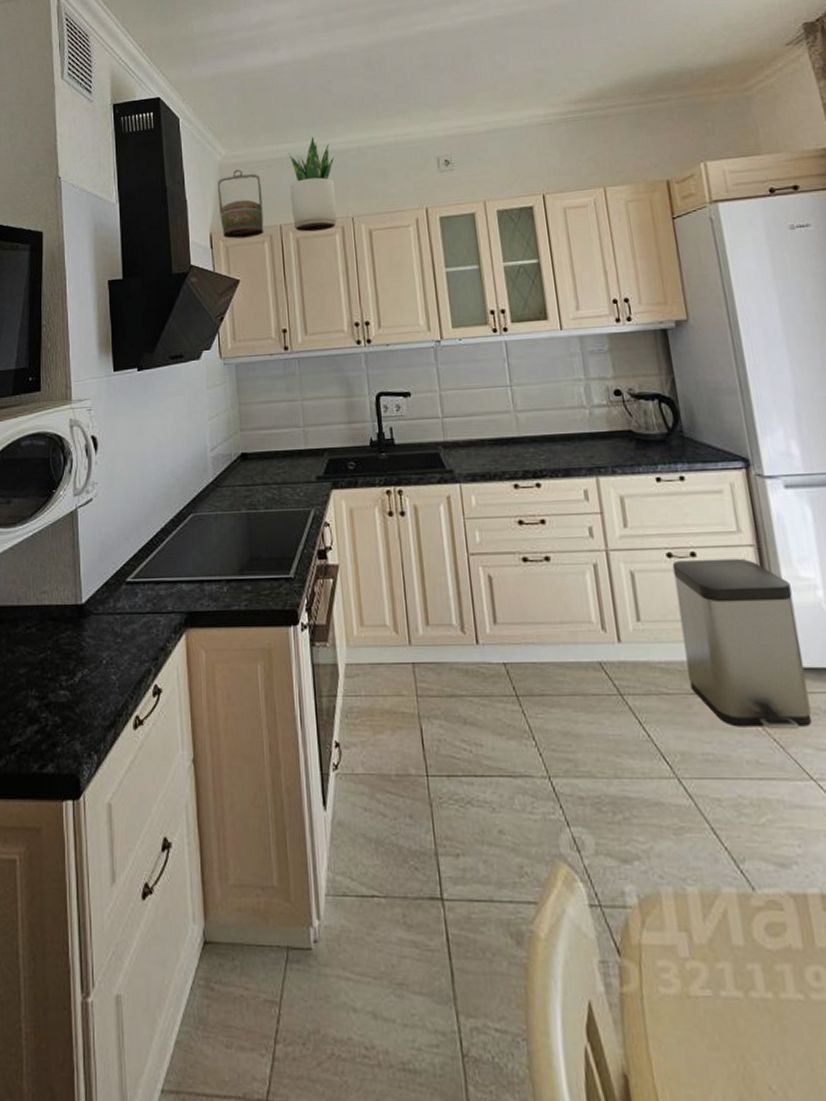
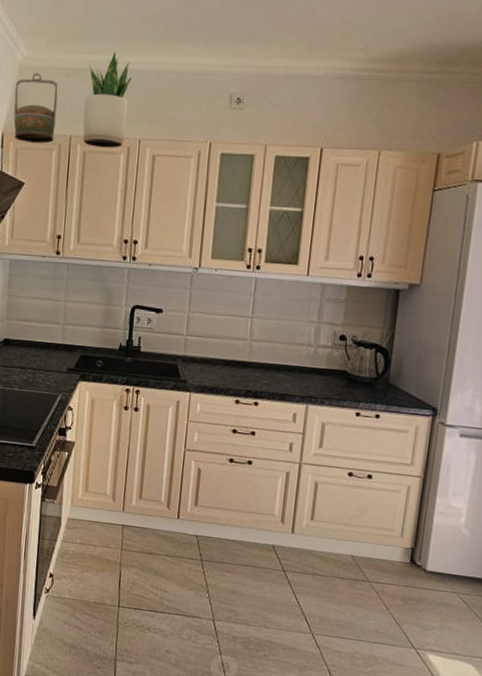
pedal bin: present [672,558,811,729] -> none [340,479,441,613]

